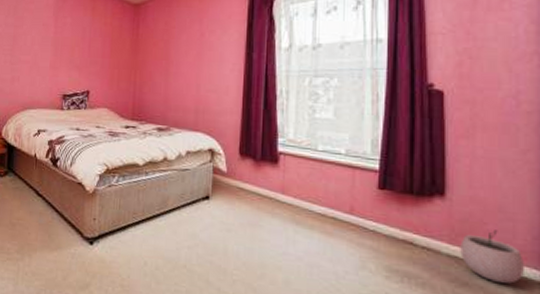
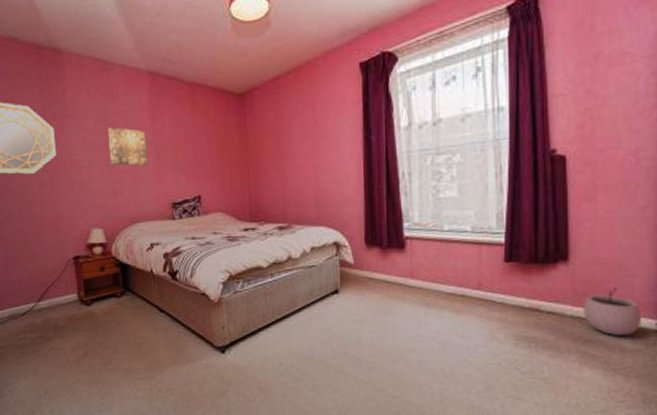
wall art: none [13,22,48,59] -> present [107,127,148,166]

